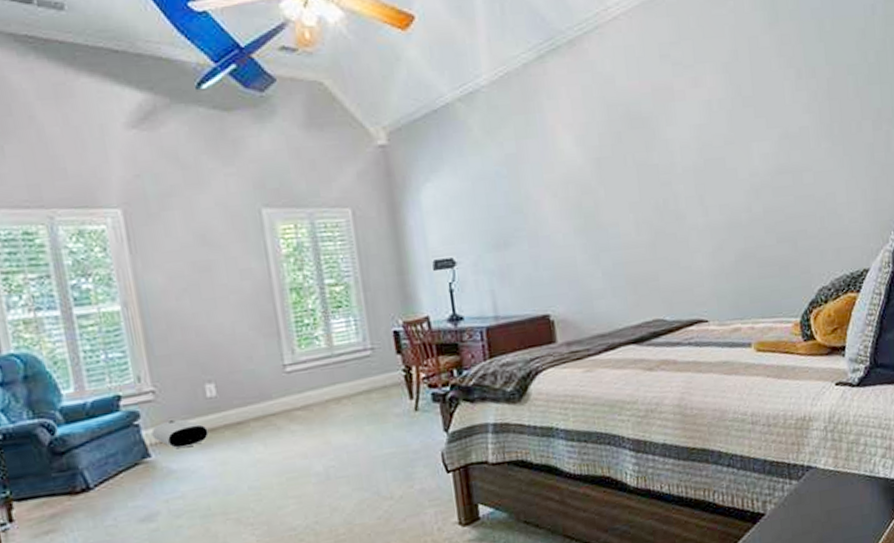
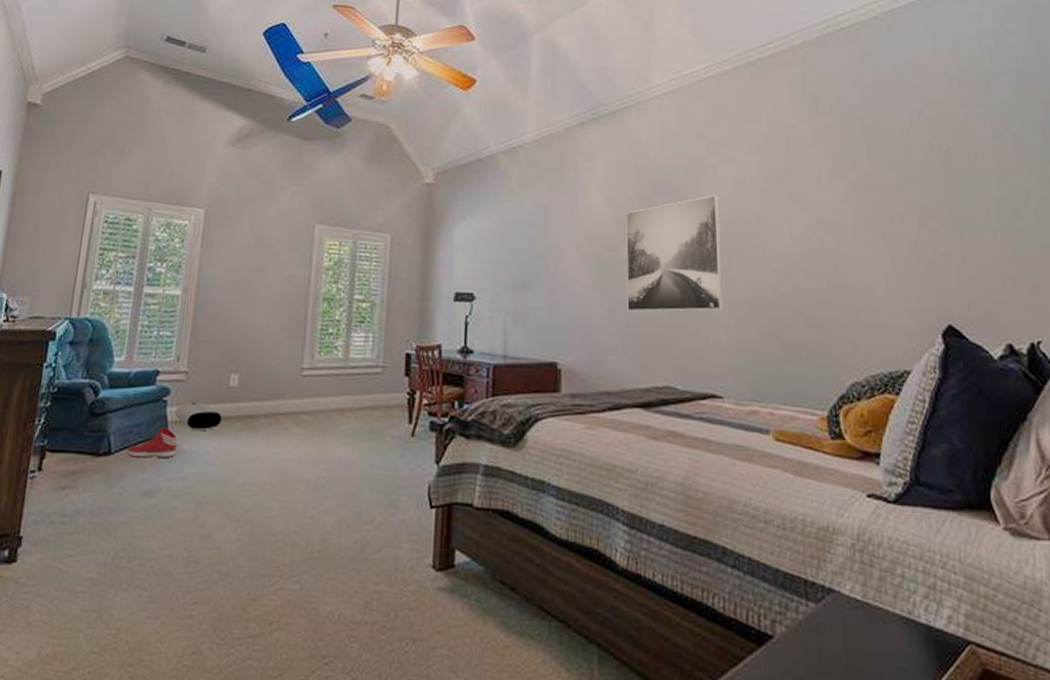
sneaker: none [108,452,168,488] -> present [127,428,178,458]
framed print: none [598,120,702,253] -> present [626,194,724,312]

